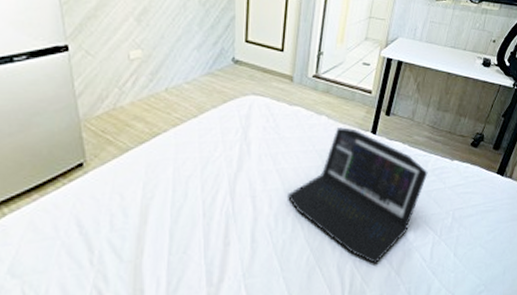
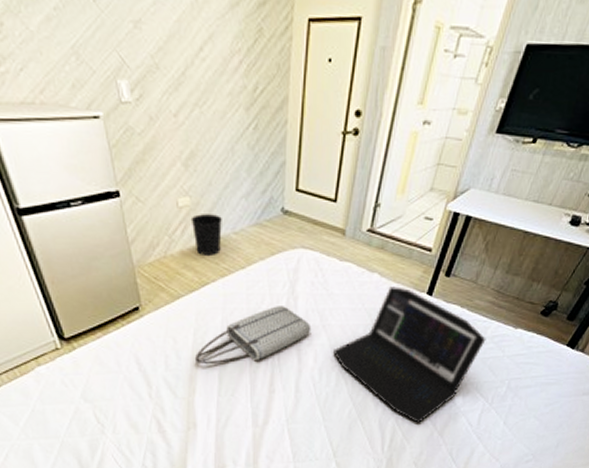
wastebasket: none [142,66,174,106] -> present [190,214,222,255]
tote bag: none [143,152,265,220] -> present [194,306,312,363]

